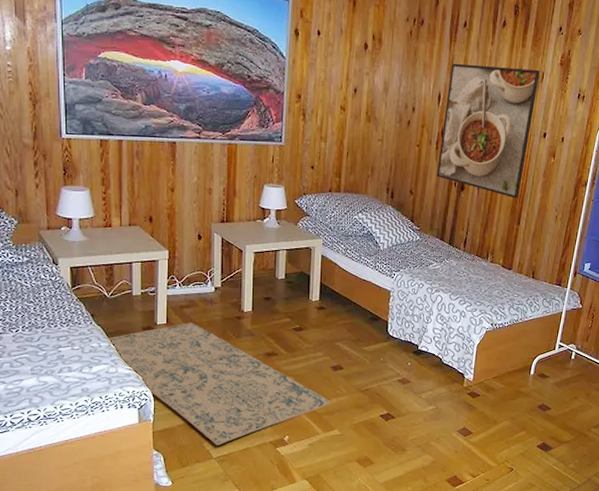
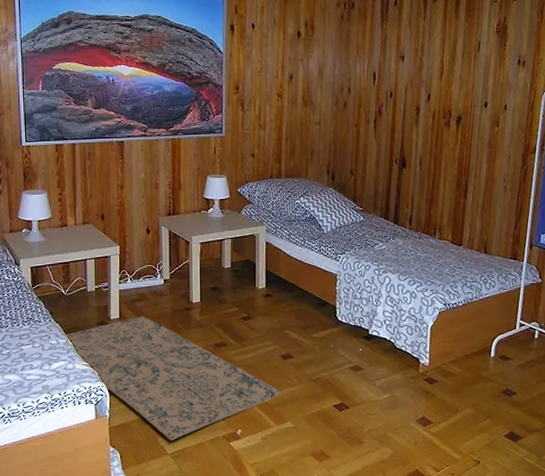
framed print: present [436,63,541,199] -> none [376,40,477,172]

